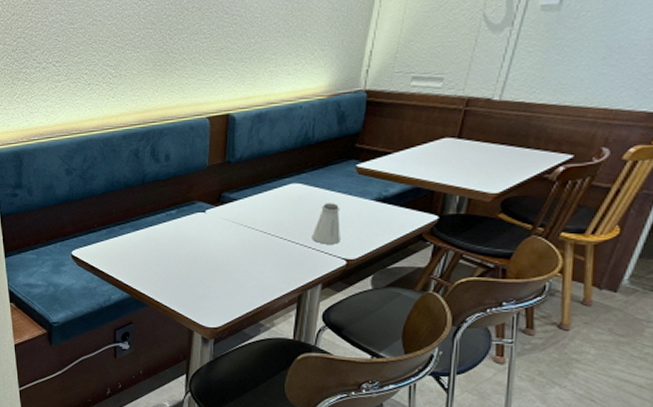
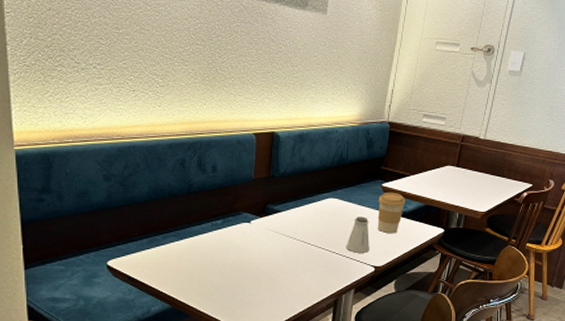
coffee cup: none [350,173,387,222] -> present [377,192,405,234]

